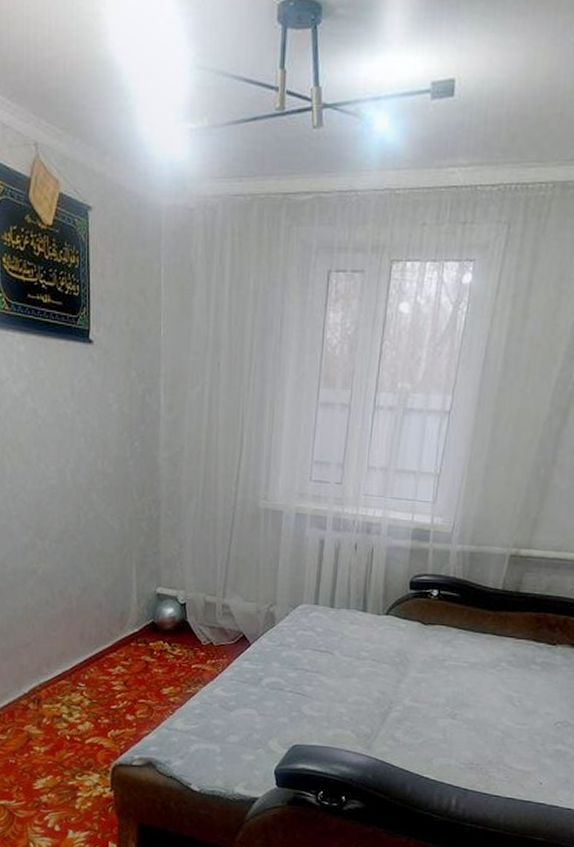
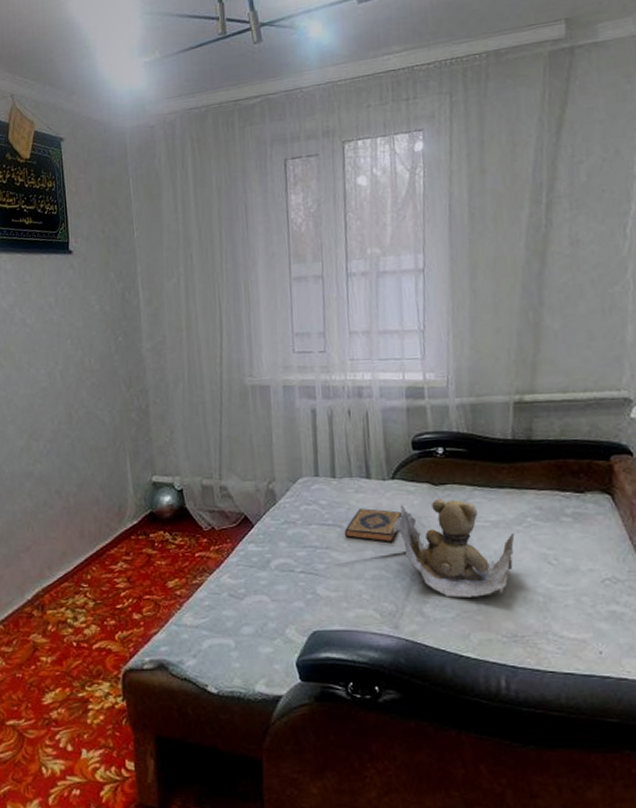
hardback book: none [334,639,391,674] -> present [344,508,403,544]
teddy bear: none [380,638,488,729] -> present [393,499,515,599]

